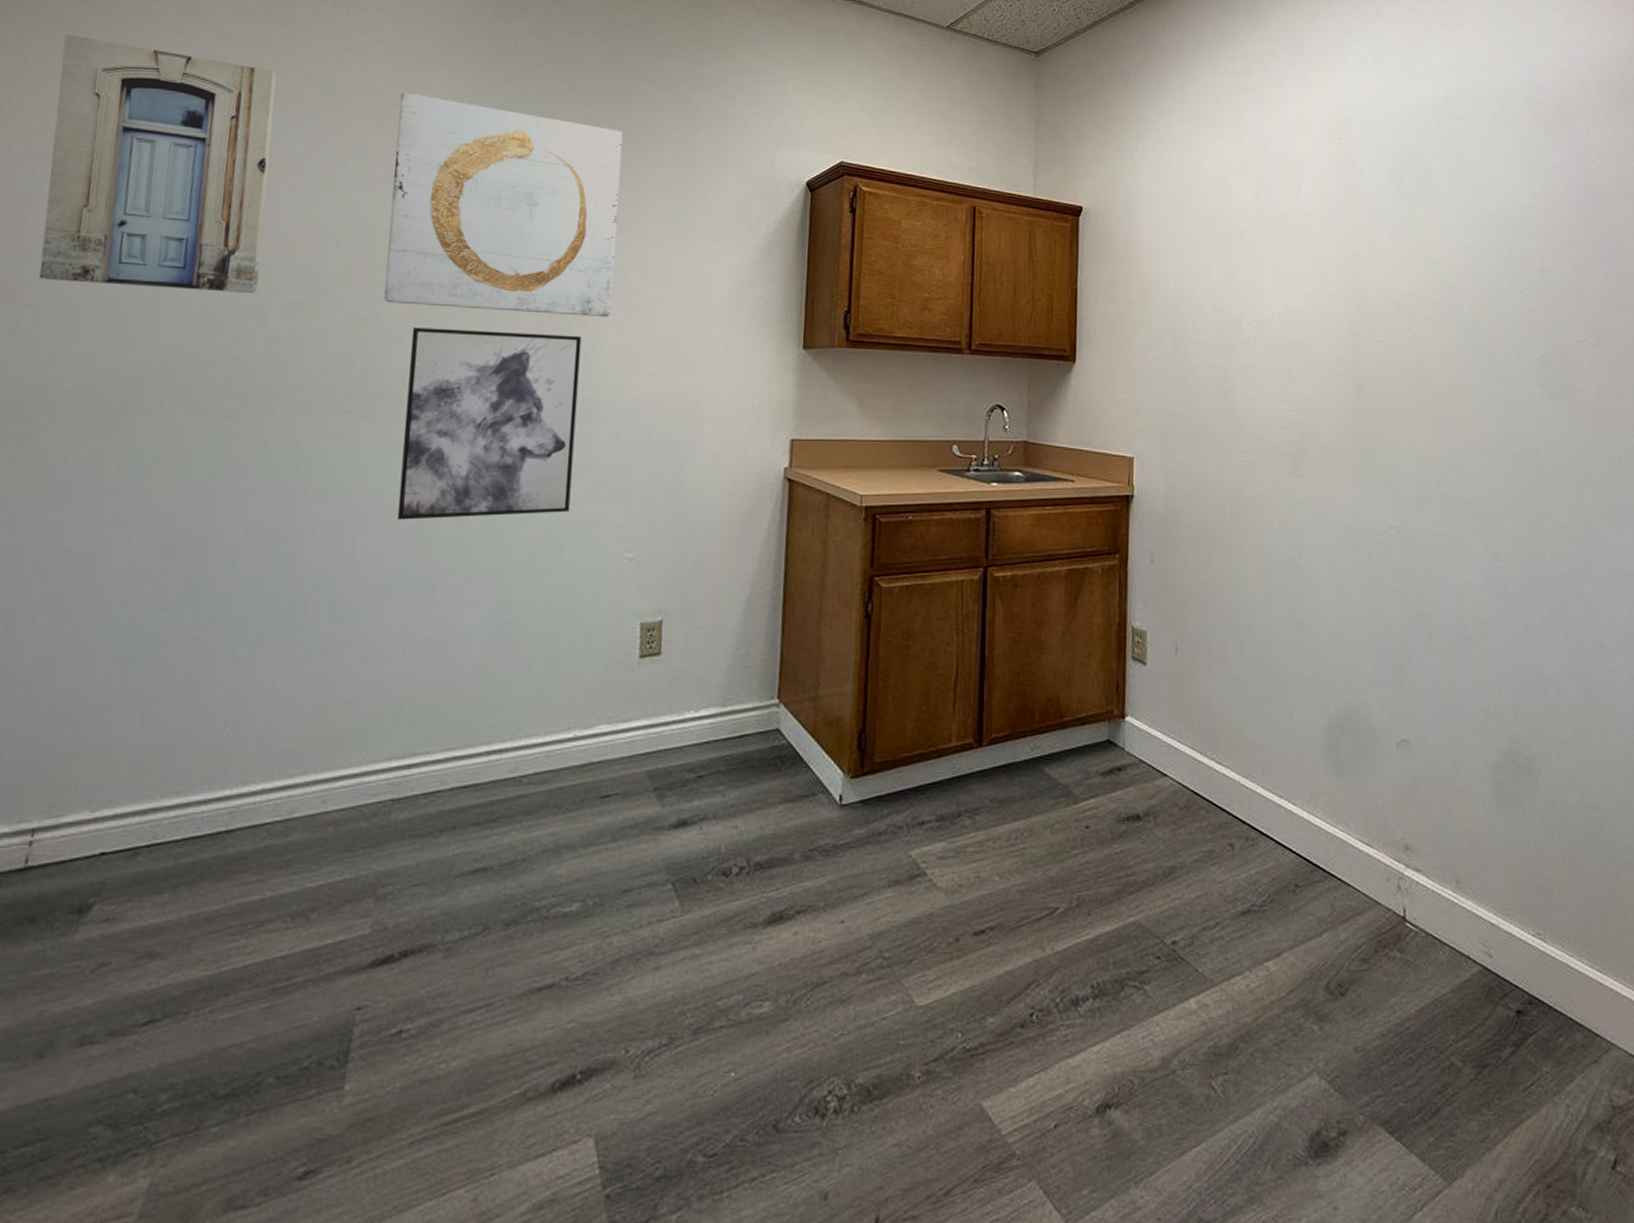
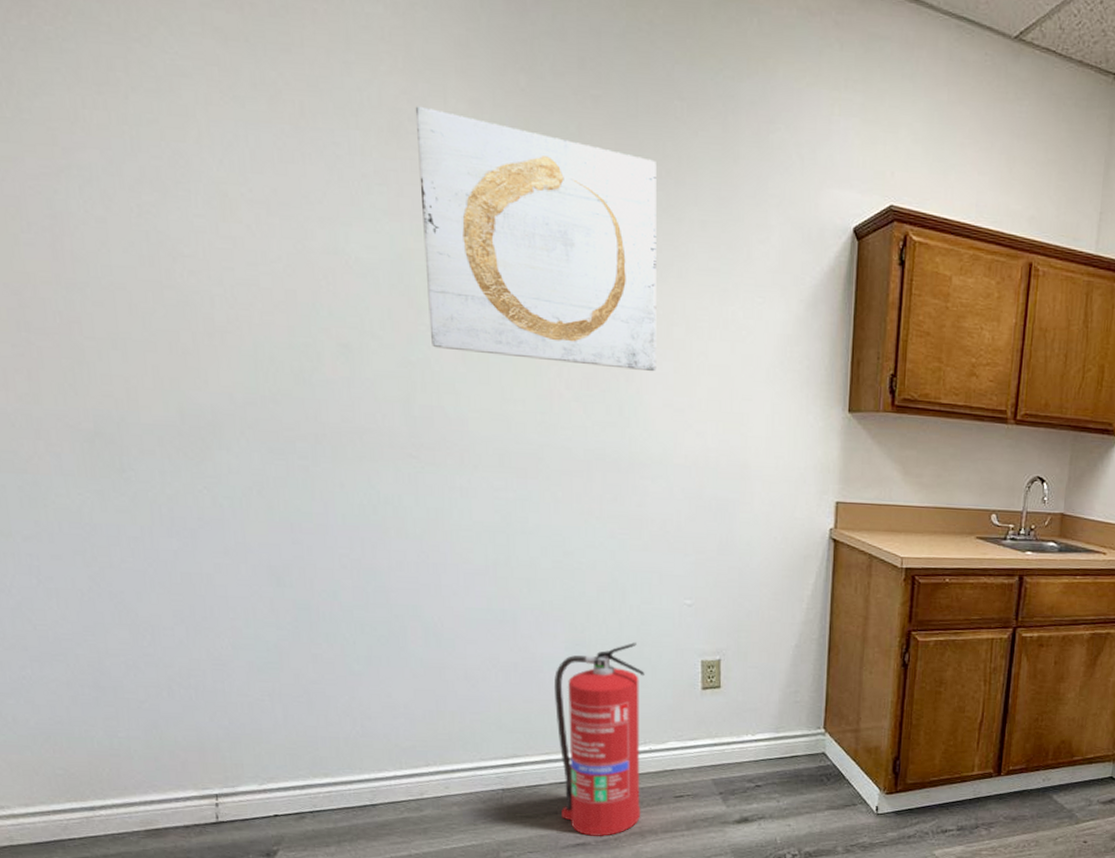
wall art: present [39,34,277,294] -> none [43,21,306,334]
wall art: present [397,328,582,520] -> none [464,375,631,561]
fire extinguisher: none [460,606,575,857] -> present [553,642,645,836]

